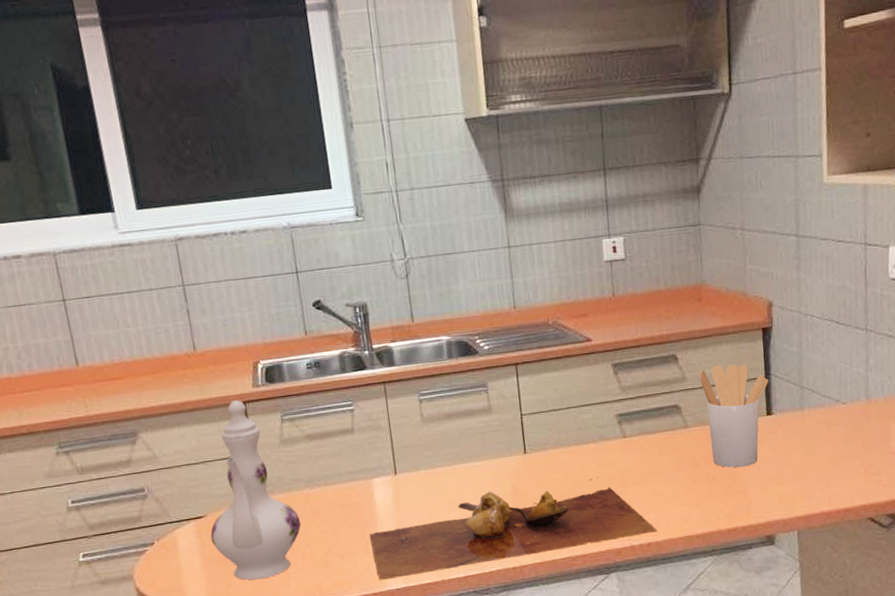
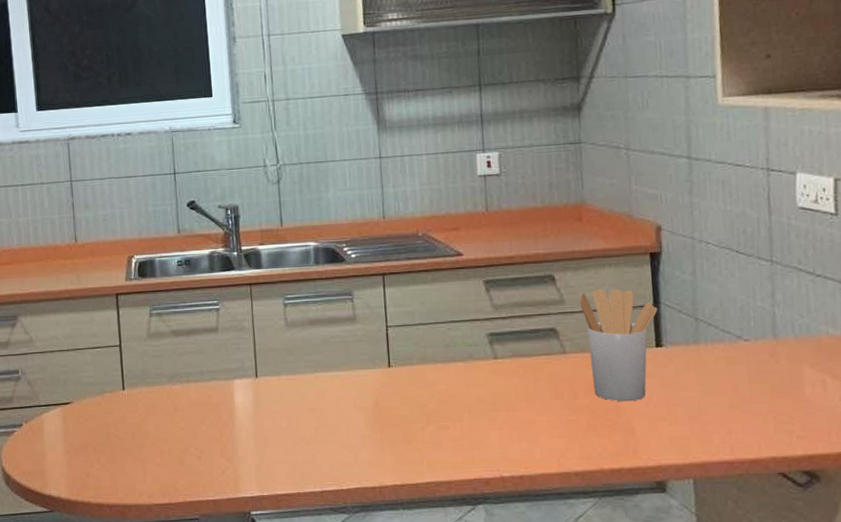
ewer: present [210,400,302,580] -> none [75,292,161,472]
cutting board: present [369,477,657,580] -> none [226,399,531,485]

